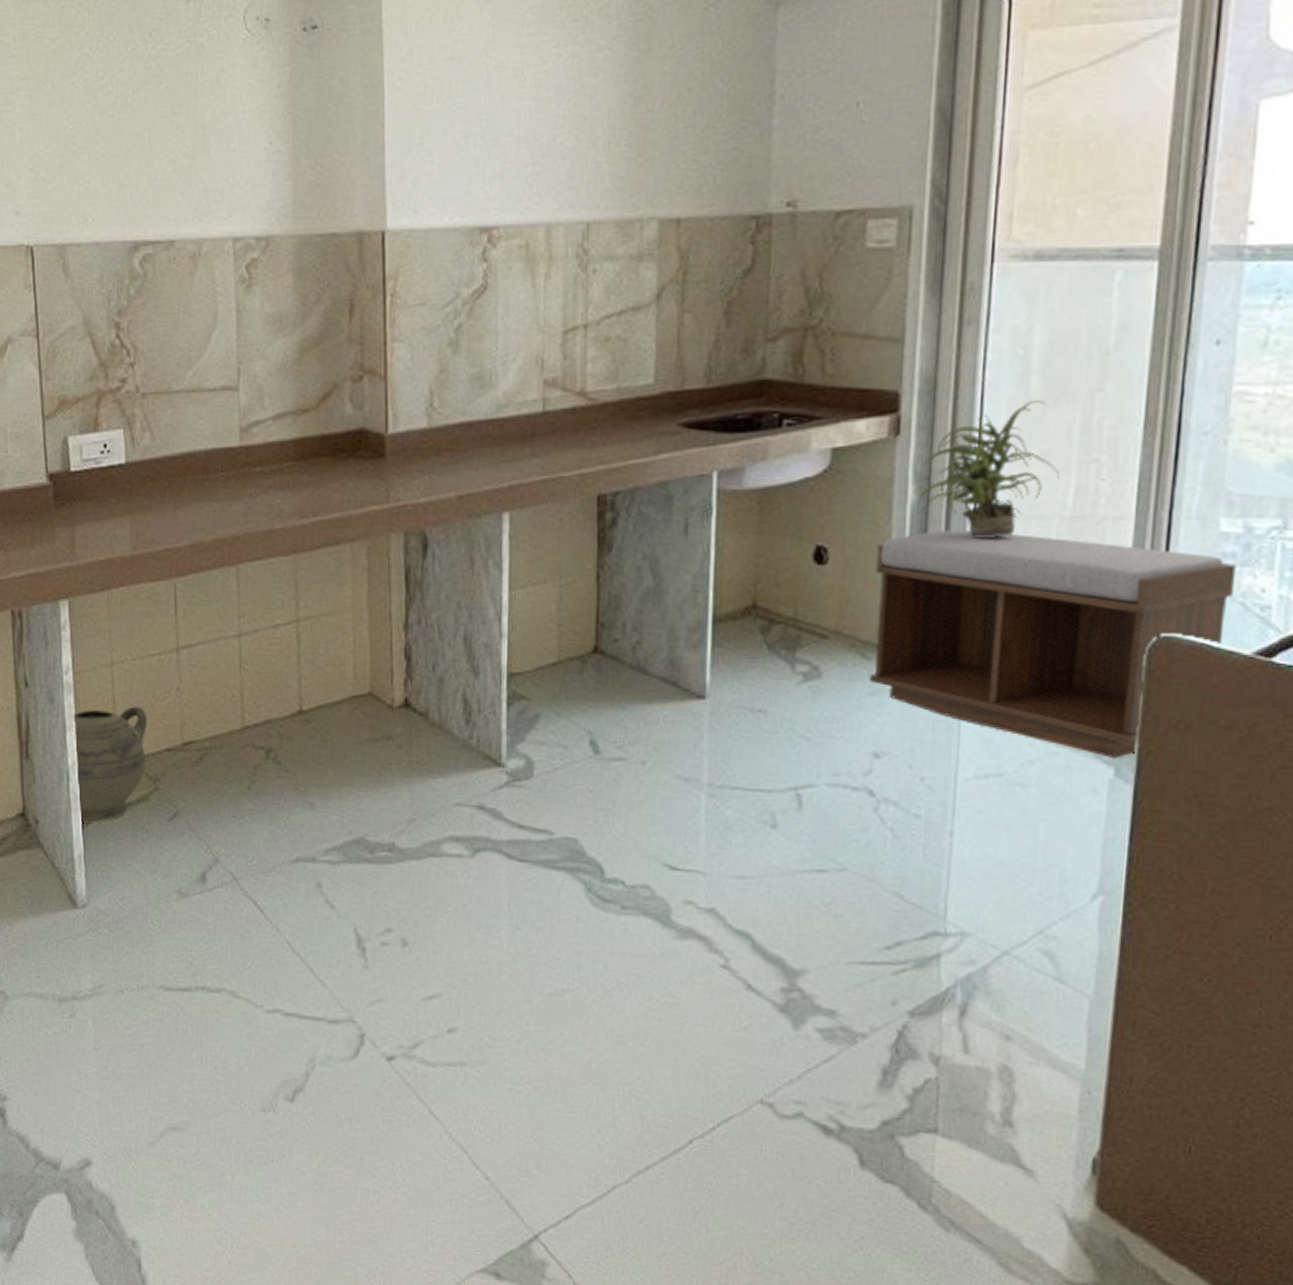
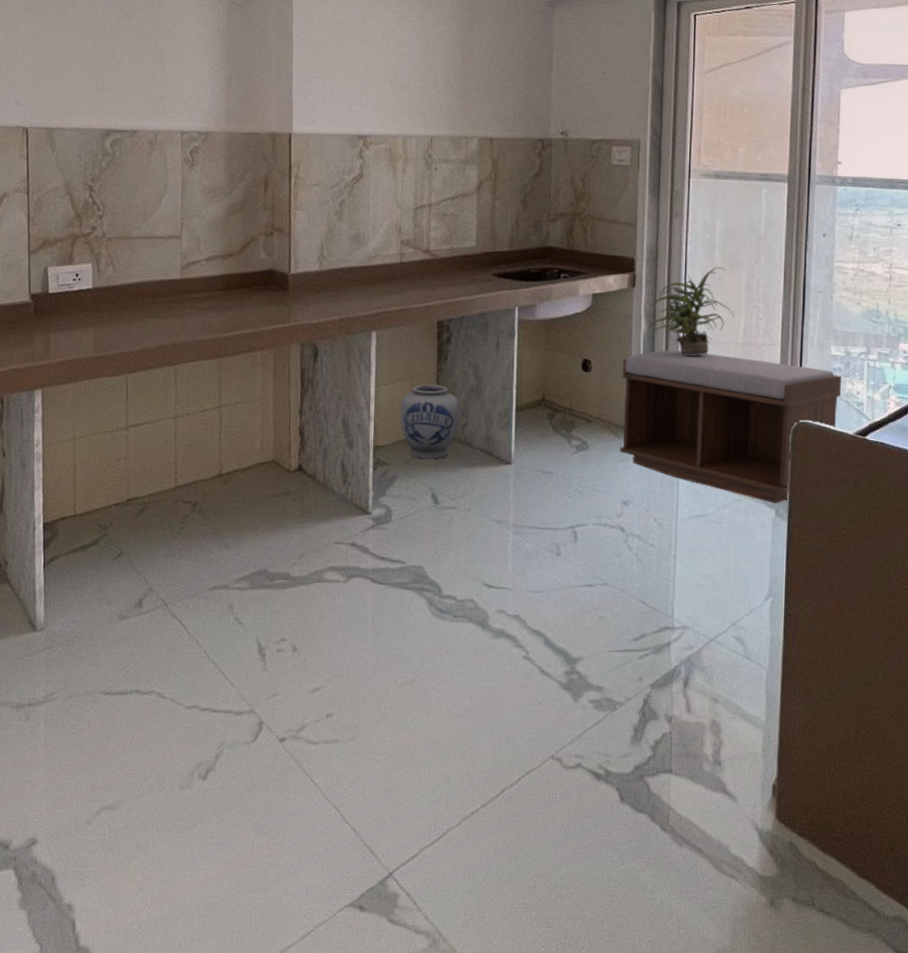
ceramic jug: present [73,706,148,823] -> none [41,471,101,563]
vase: none [544,586,630,692] -> present [400,384,460,460]

